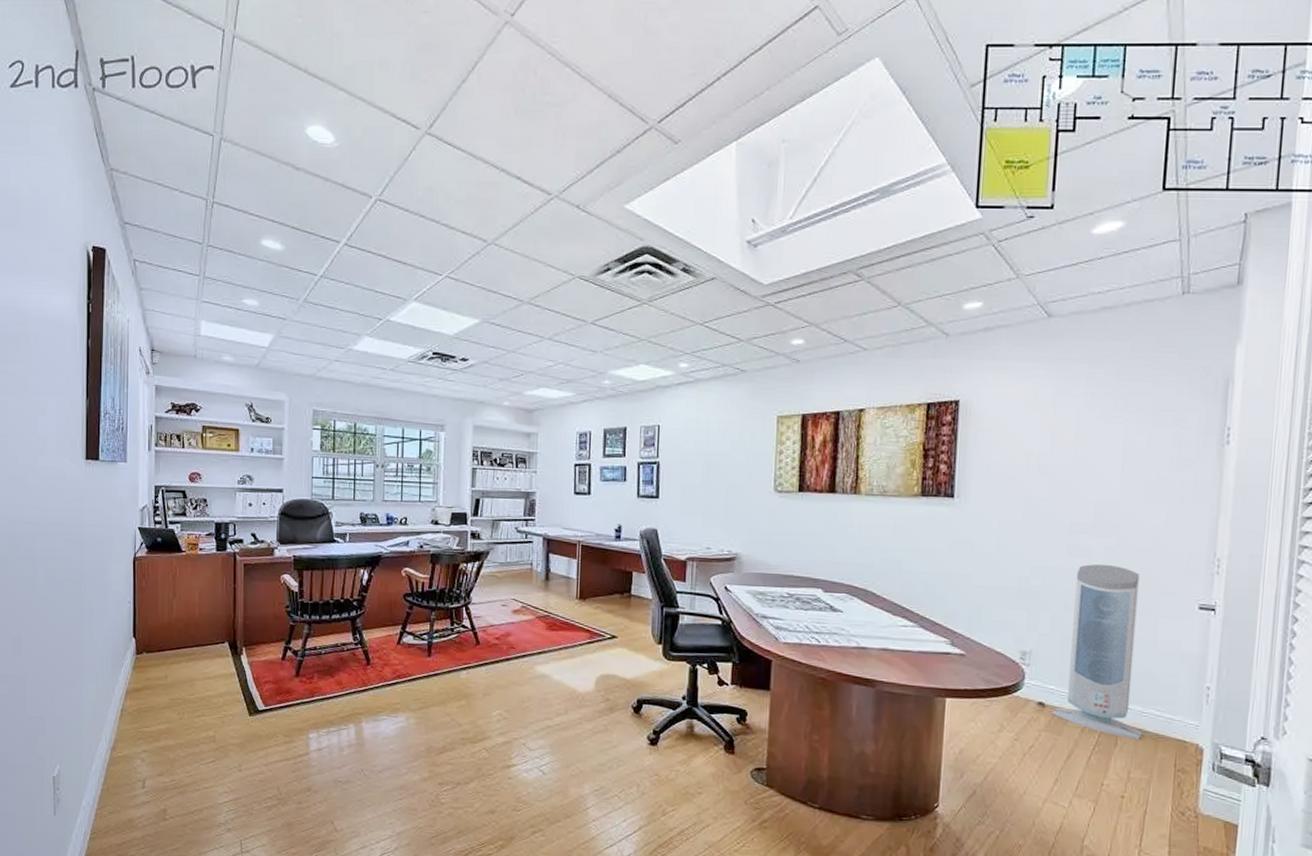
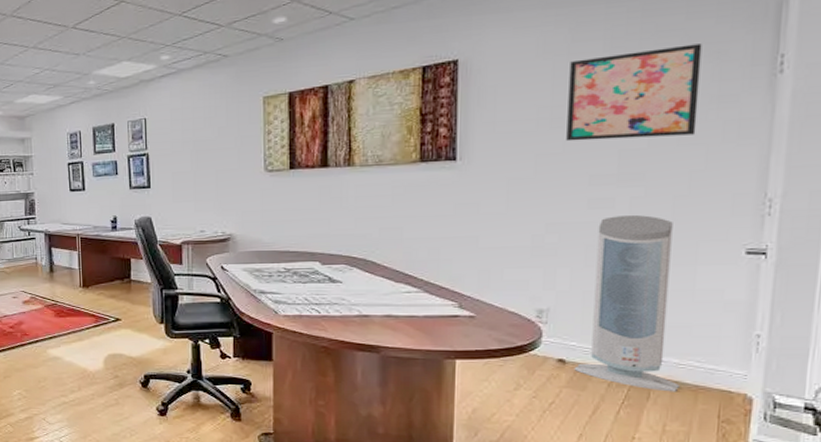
wall art: none [1051,409,1166,493] -> present [566,43,702,142]

